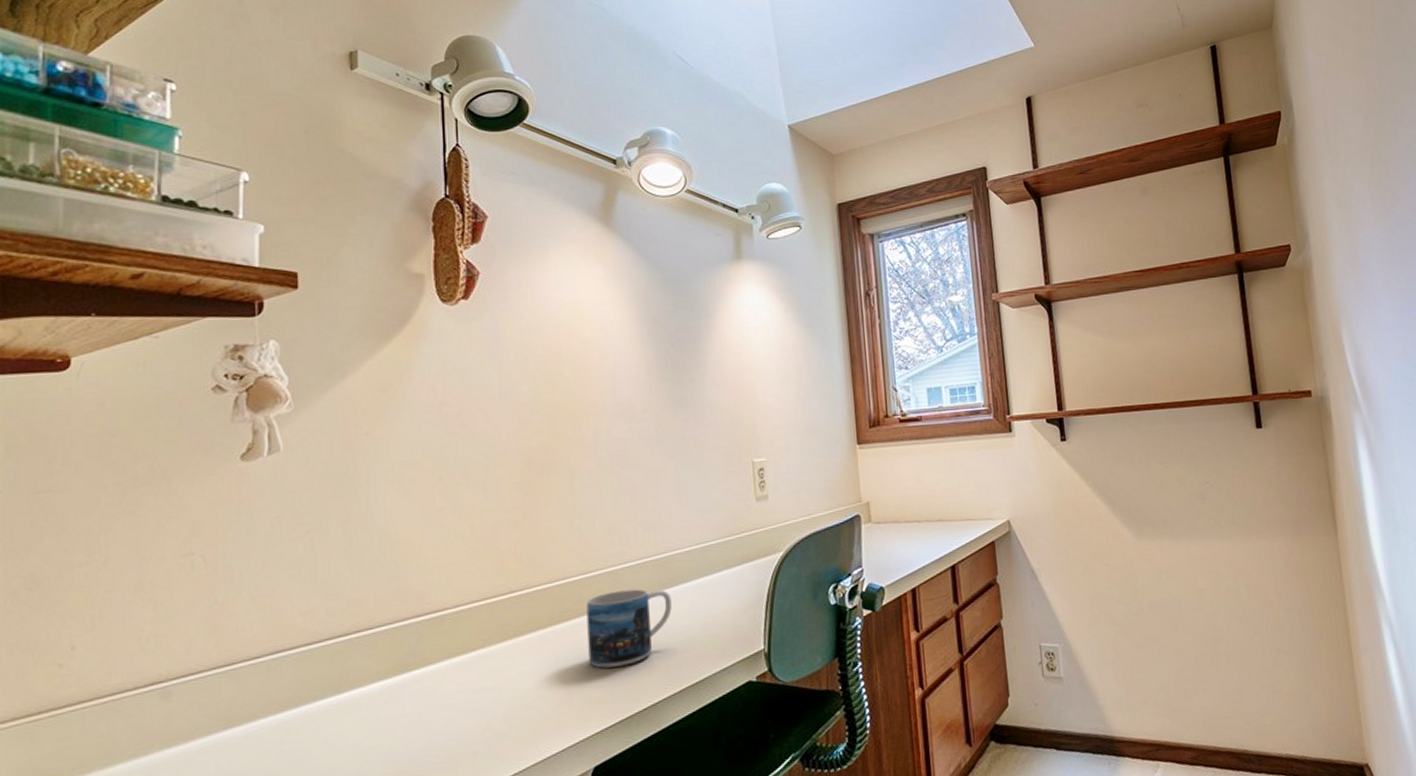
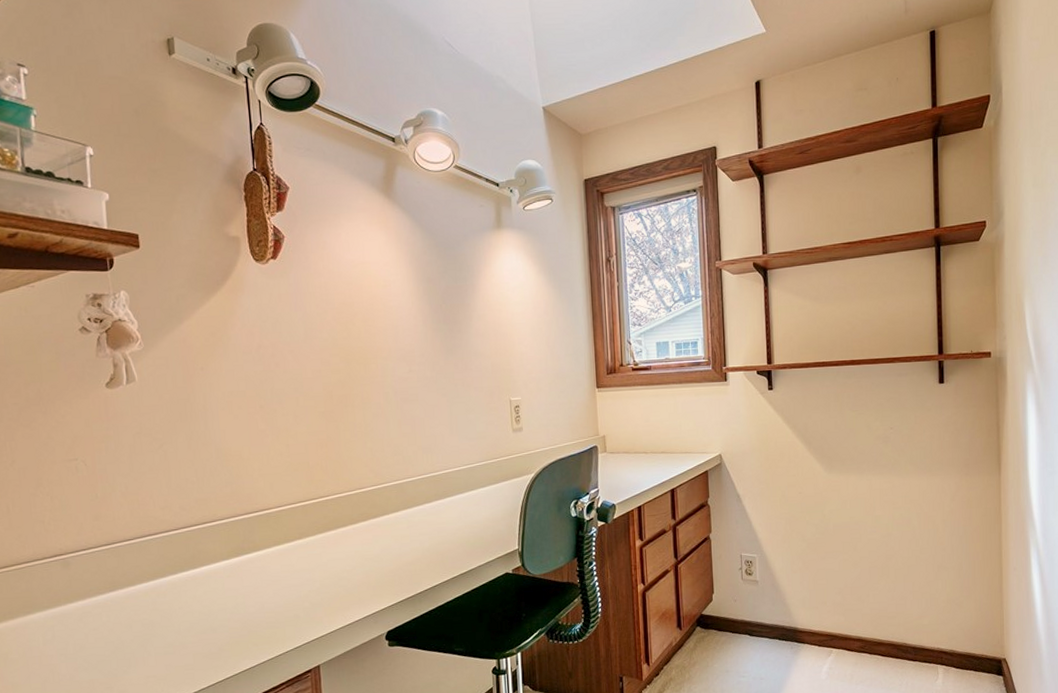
mug: present [586,589,672,669] -> none [378,498,445,558]

